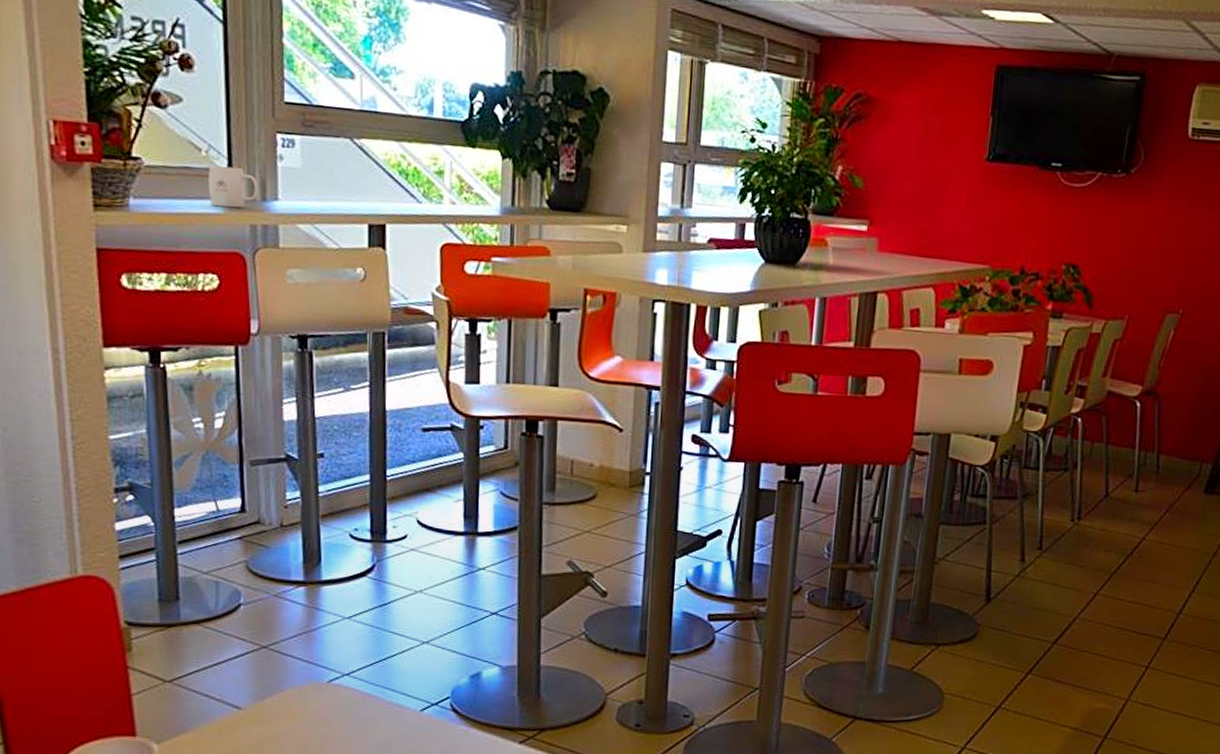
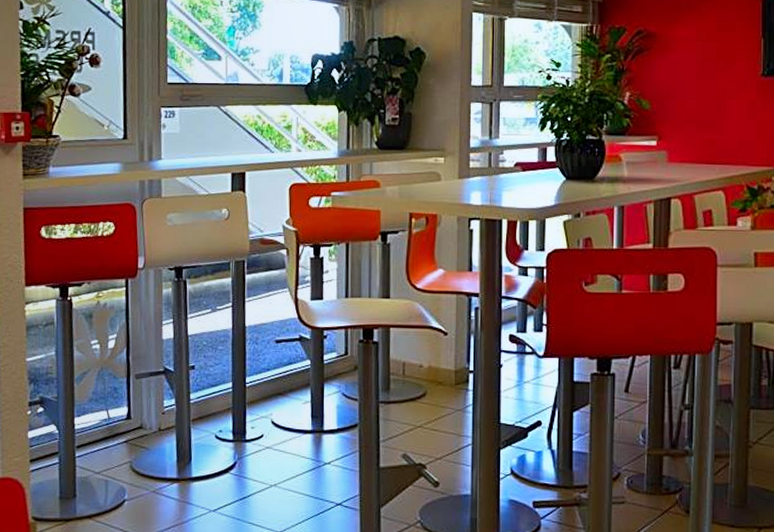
mug: present [209,165,259,209] -> none [109,137,147,169]

